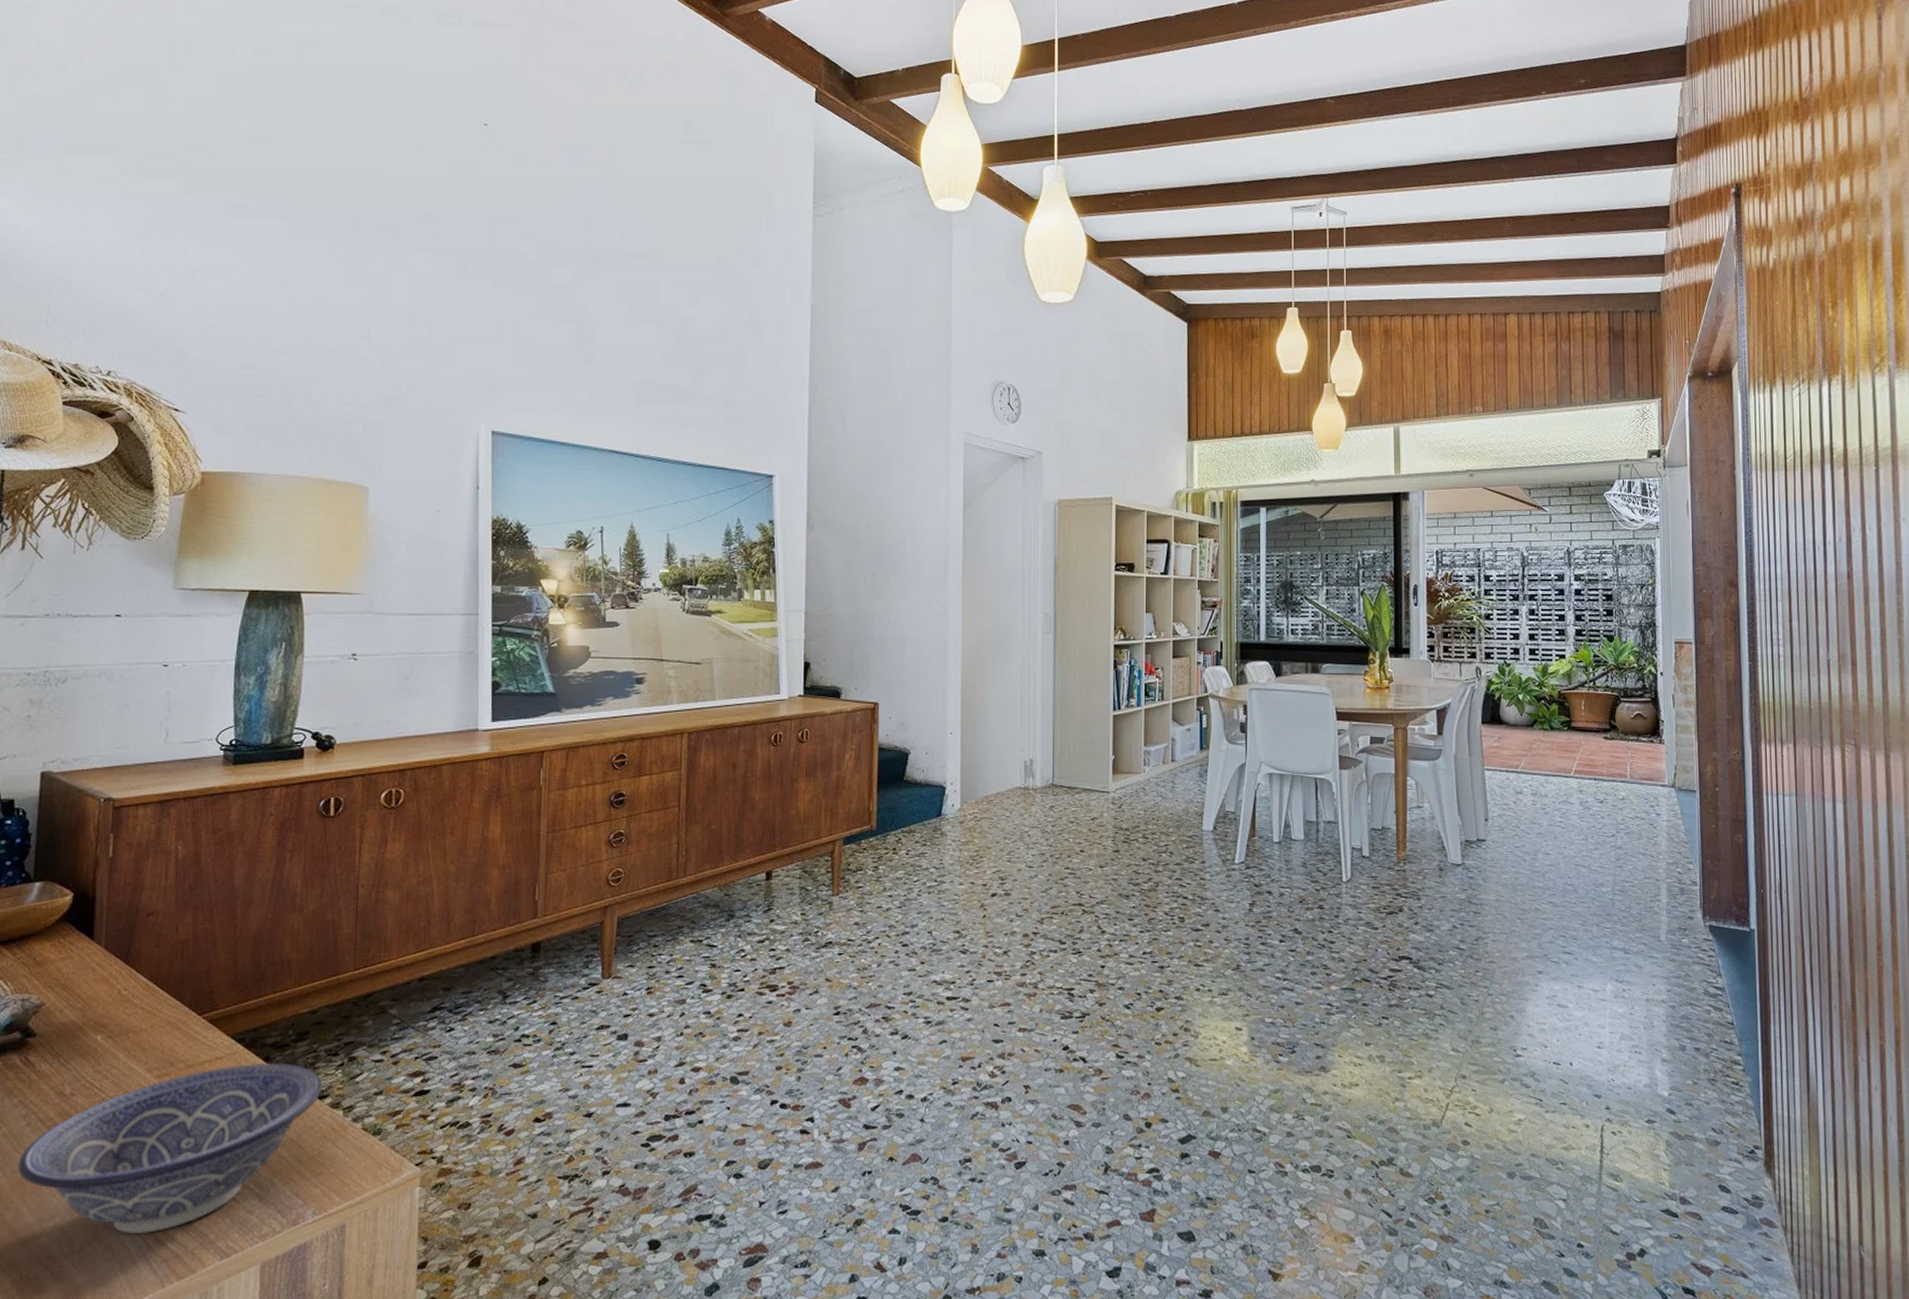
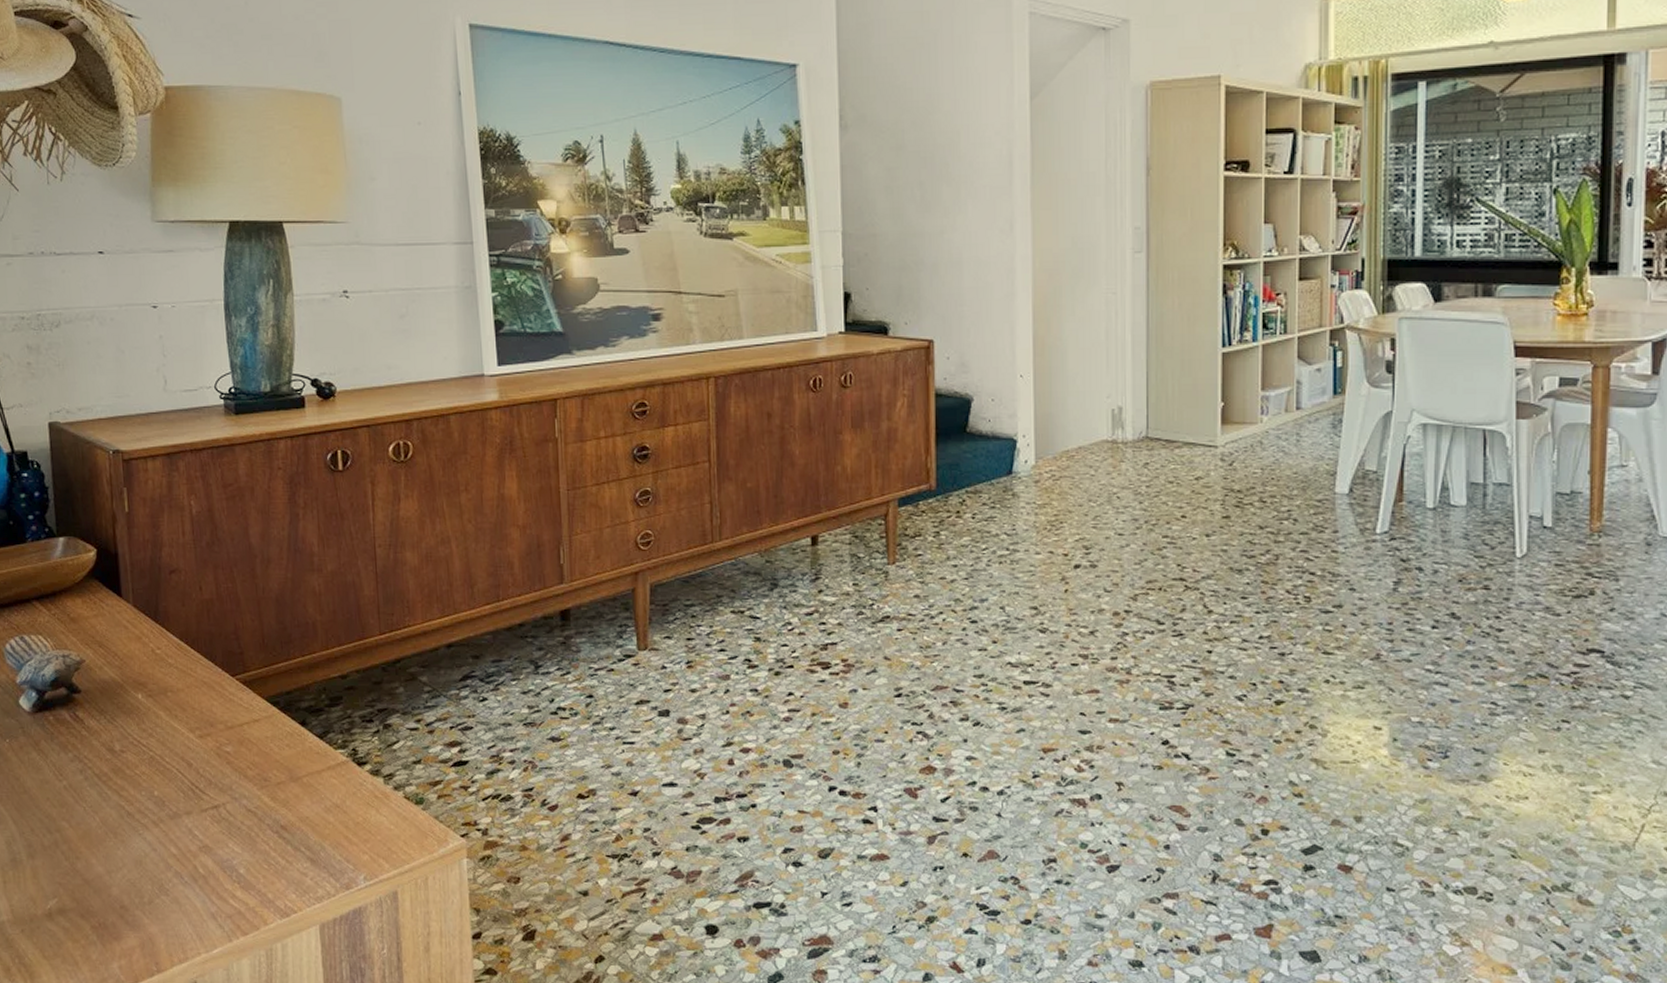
decorative bowl: present [18,1062,323,1235] -> none [81,726,361,890]

